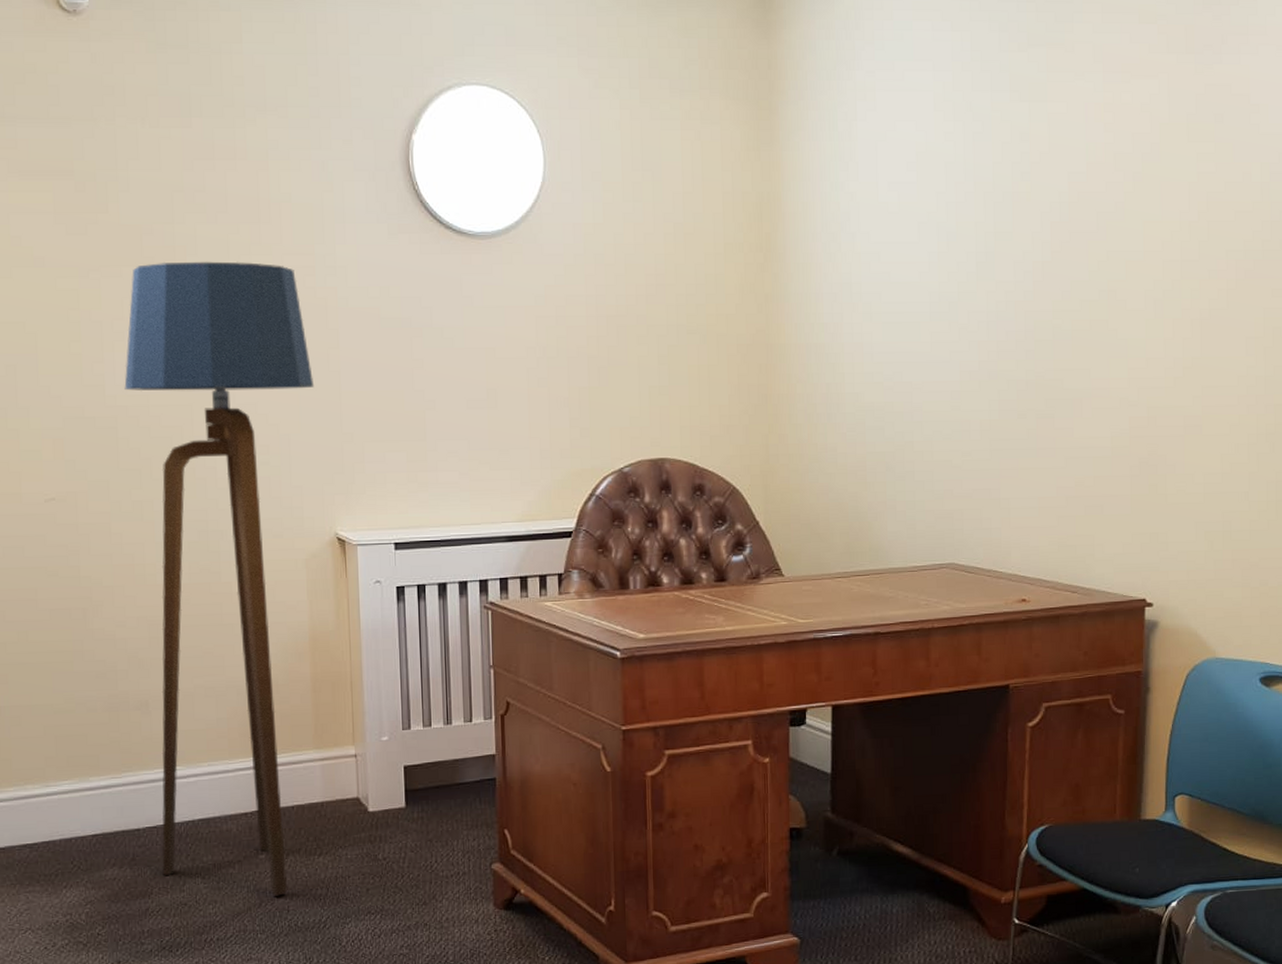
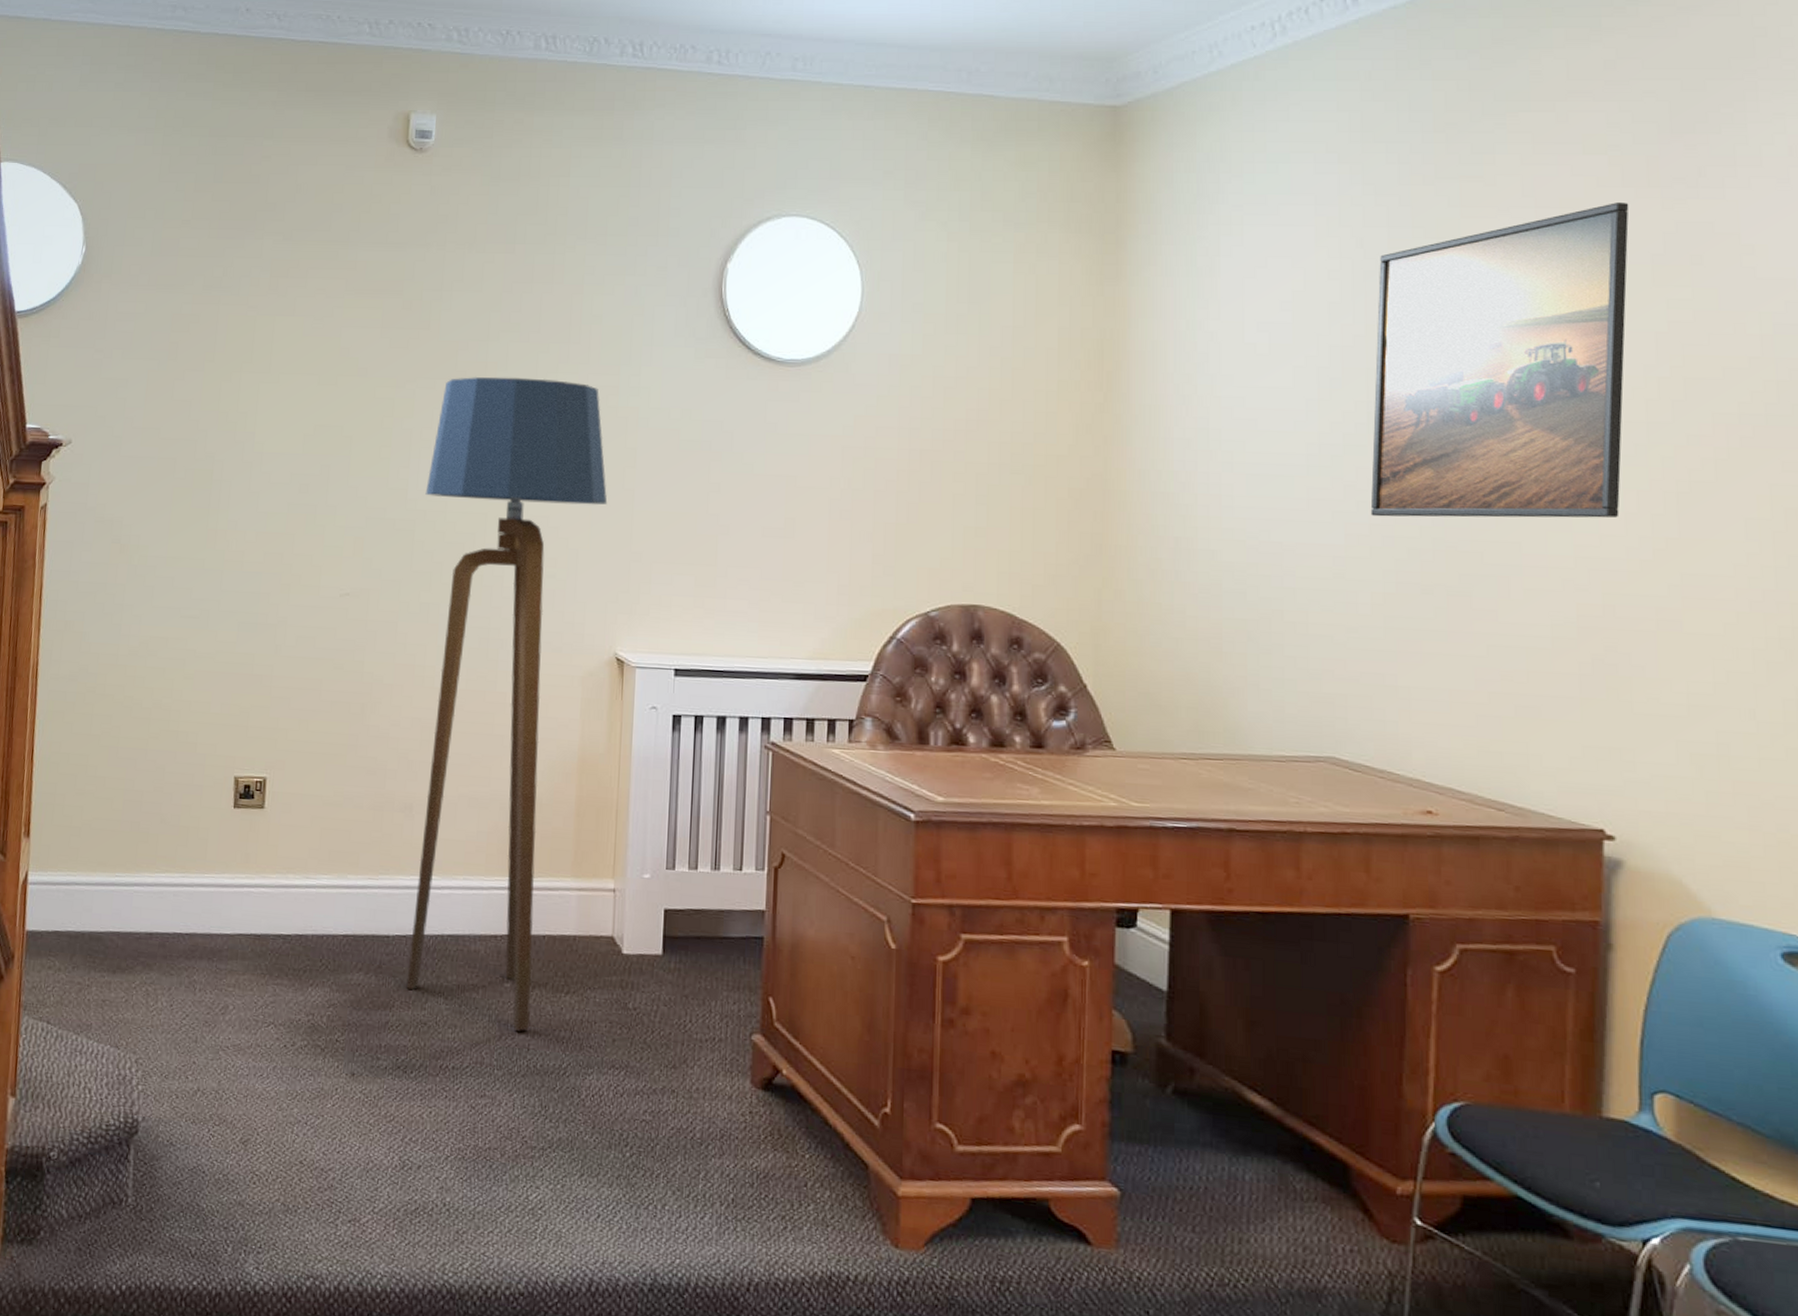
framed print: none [979,67,1172,354] -> present [1370,202,1629,518]

